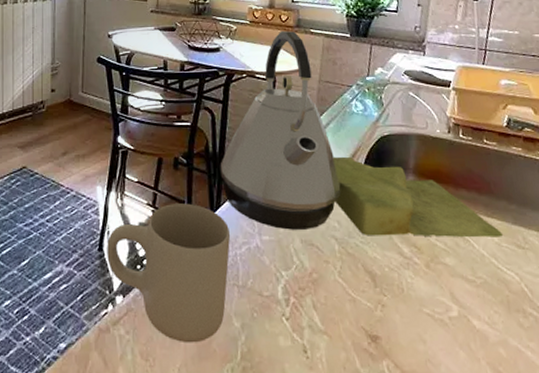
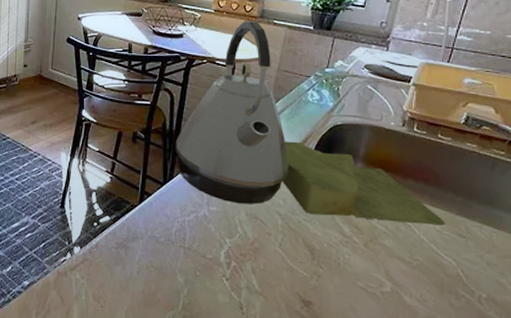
mug: present [107,203,230,343] -> none [68,172,180,292]

